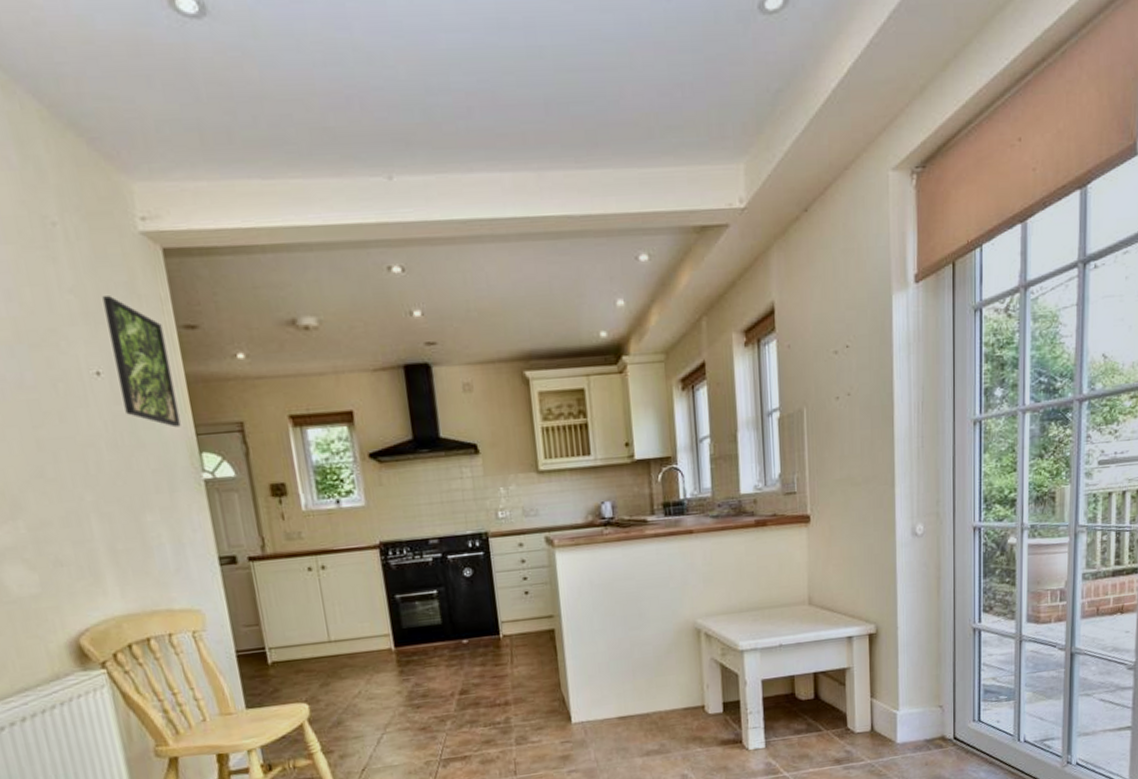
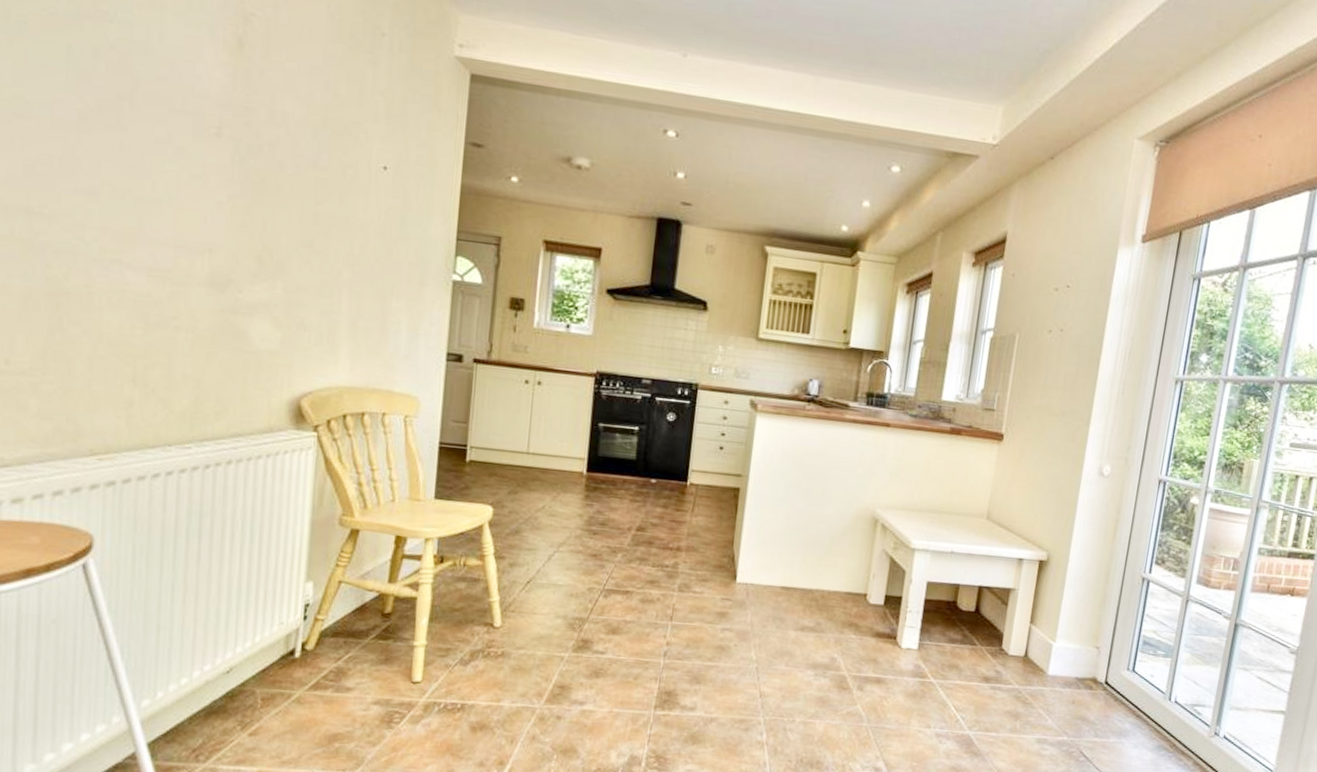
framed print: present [102,296,181,428] -> none [400,103,452,230]

